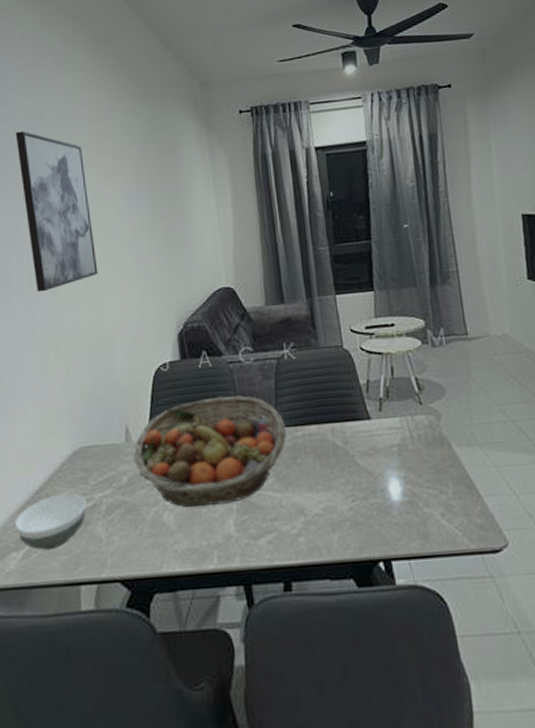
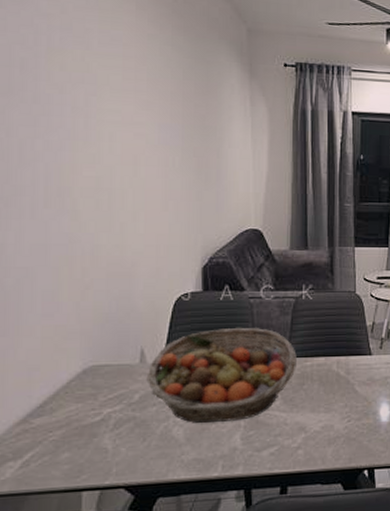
bowl: present [14,493,87,551] -> none [12,408,94,460]
wall art: present [15,131,98,293] -> none [37,39,123,212]

